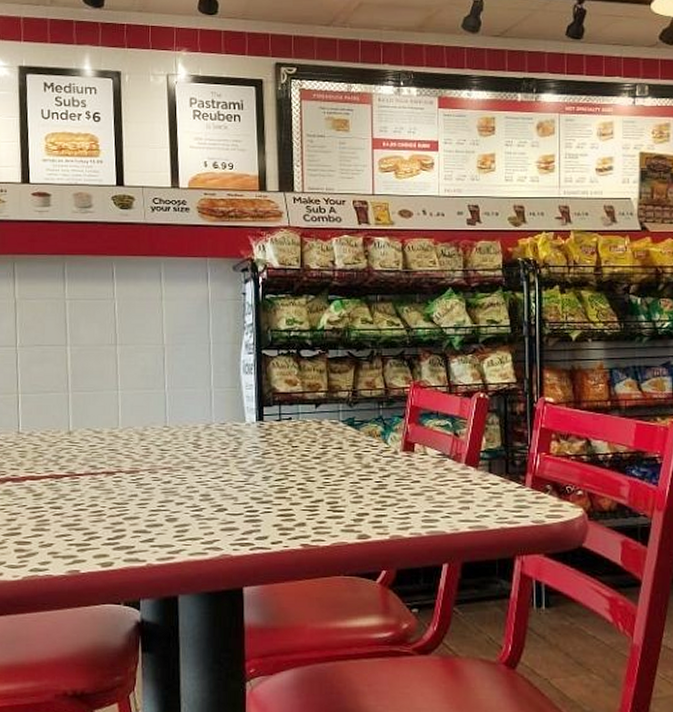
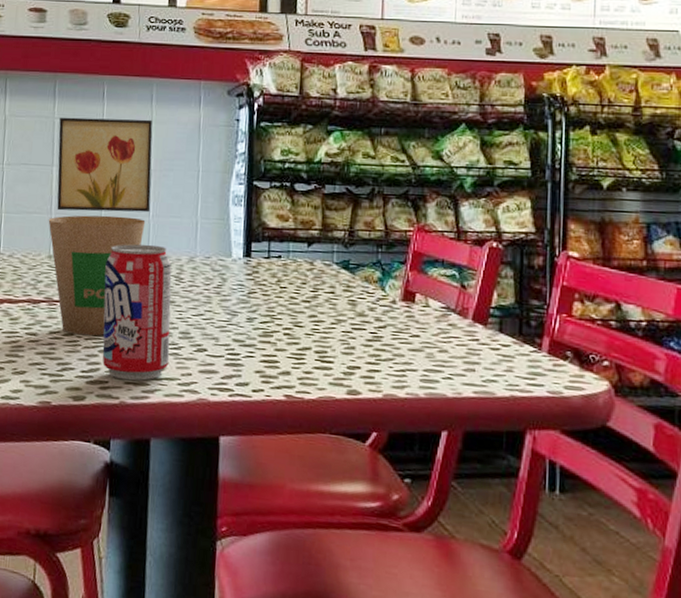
paper cup: none [65,390,162,505] -> present [48,215,146,336]
wall art: none [70,297,166,388] -> present [57,117,153,213]
beverage can: none [125,415,192,544] -> present [102,244,172,381]

